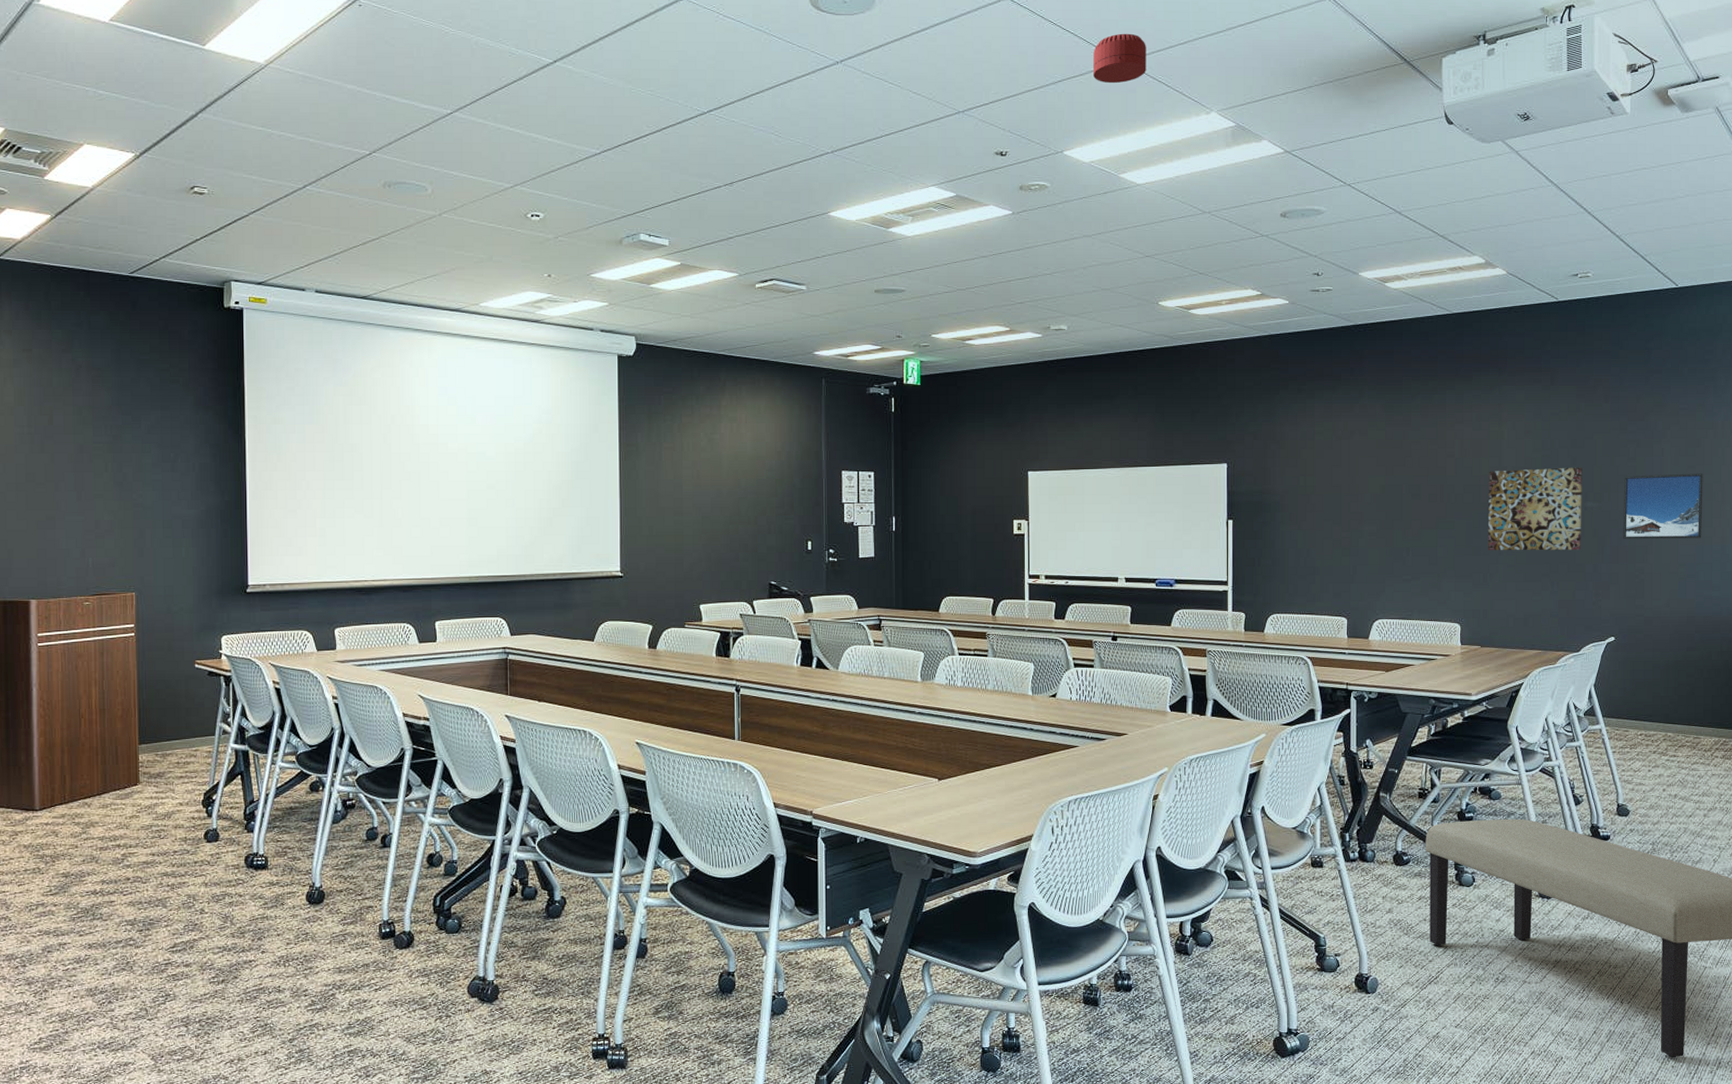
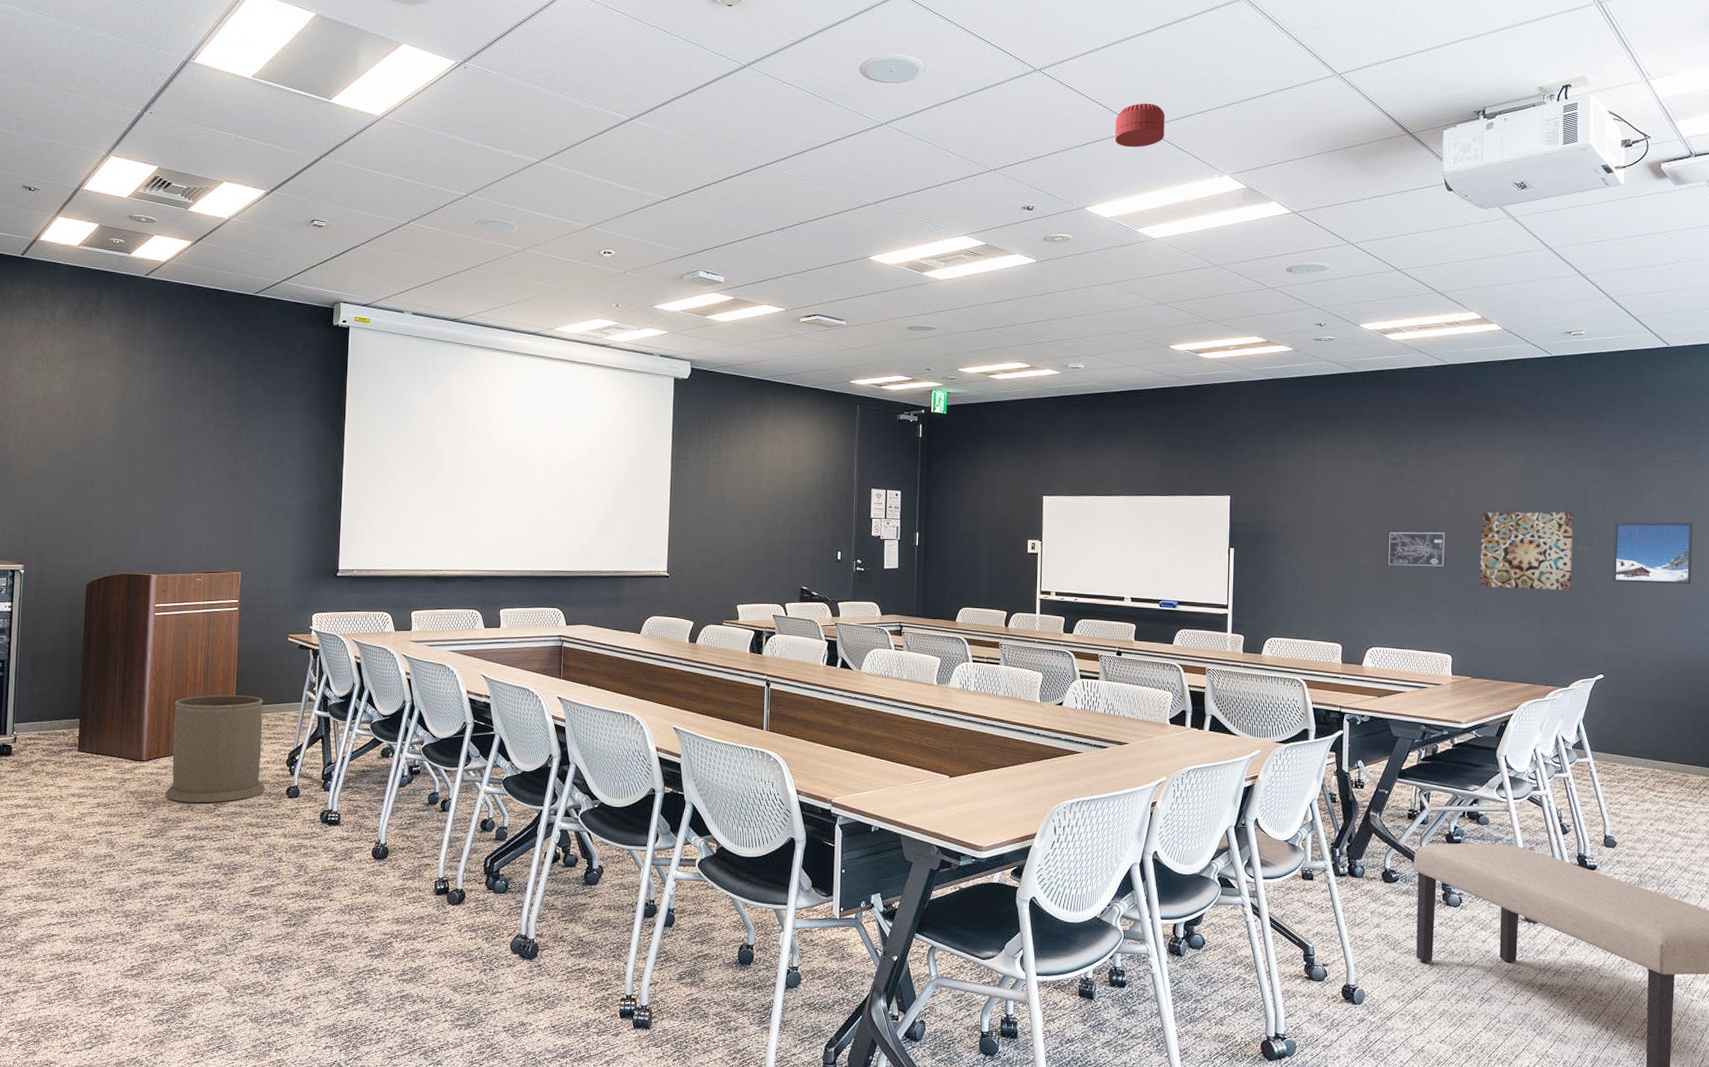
trash can: none [65,731,179,854] -> present [165,695,265,803]
wall art: none [1392,492,1453,533] -> present [1387,530,1446,568]

